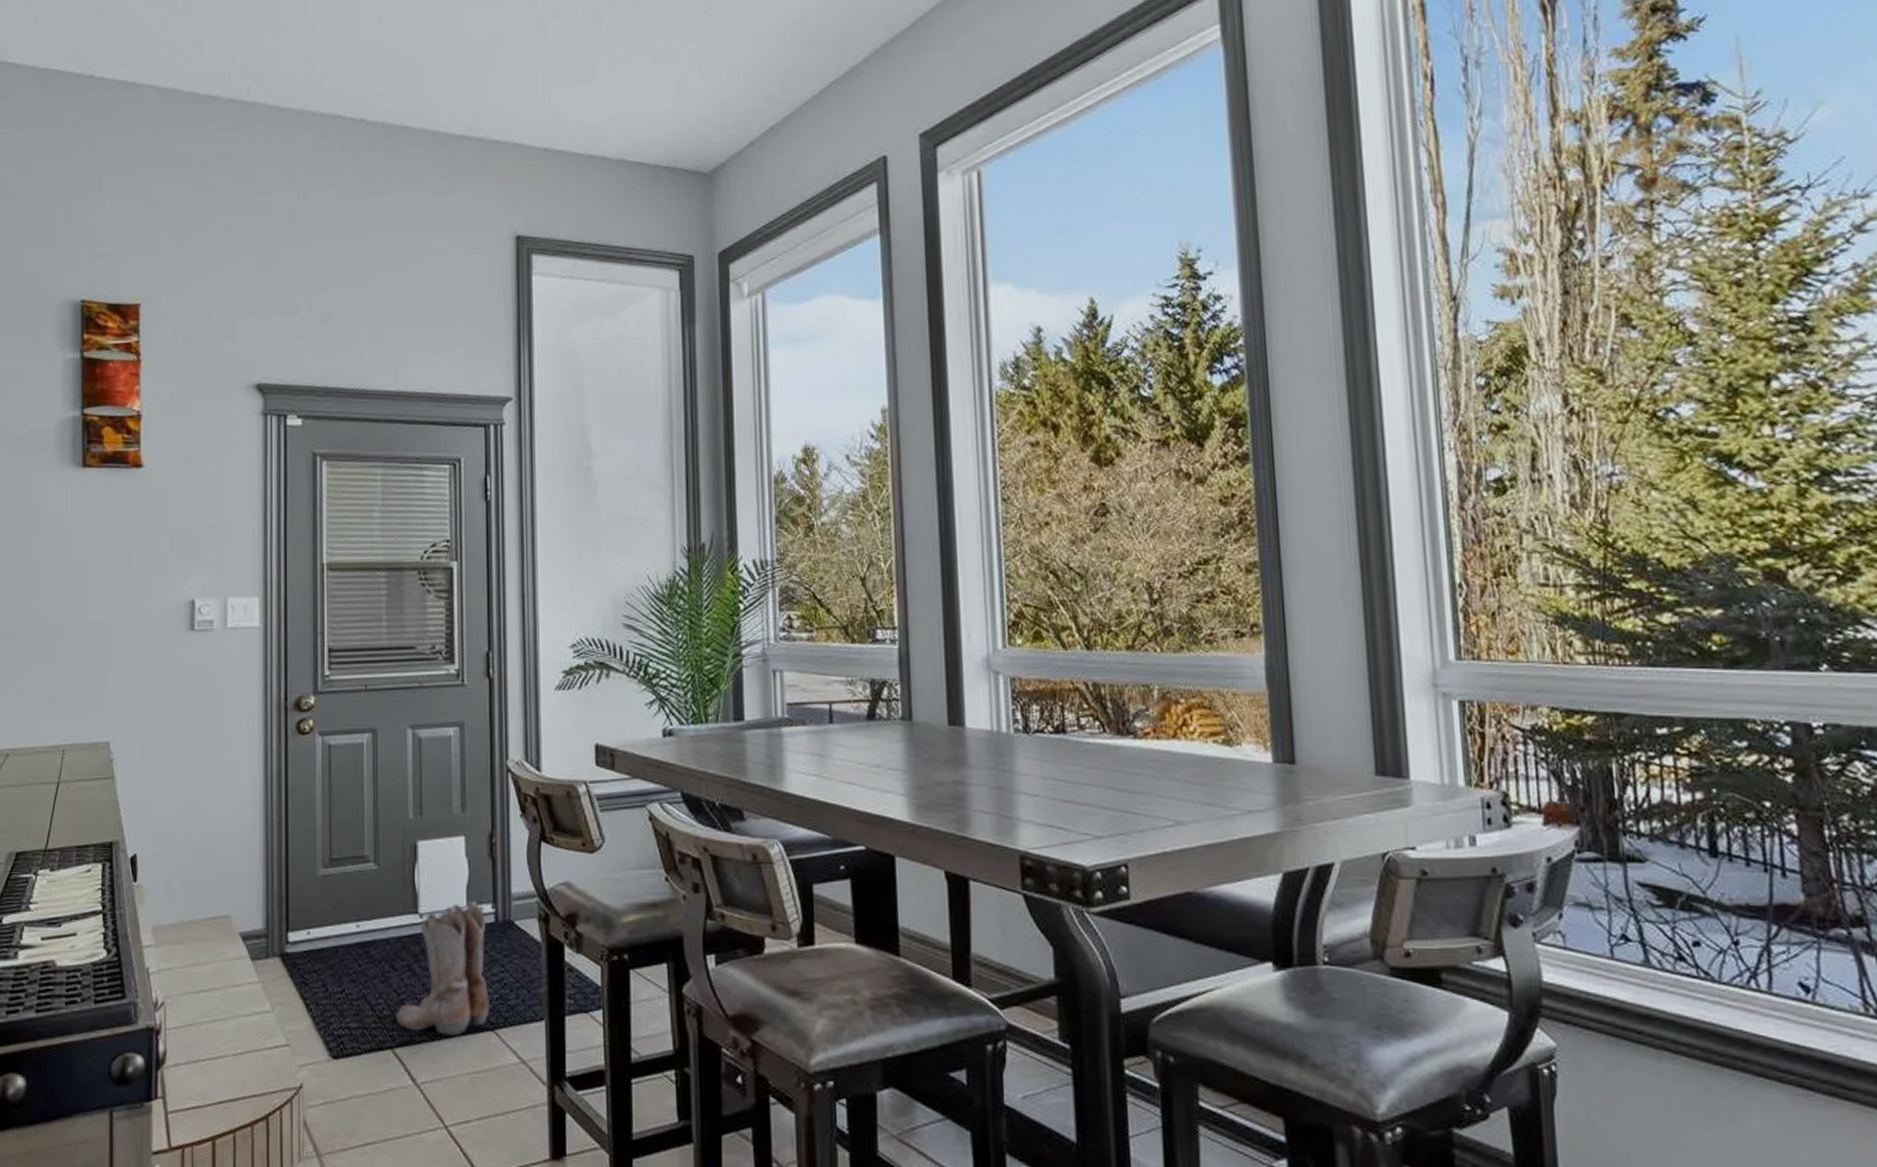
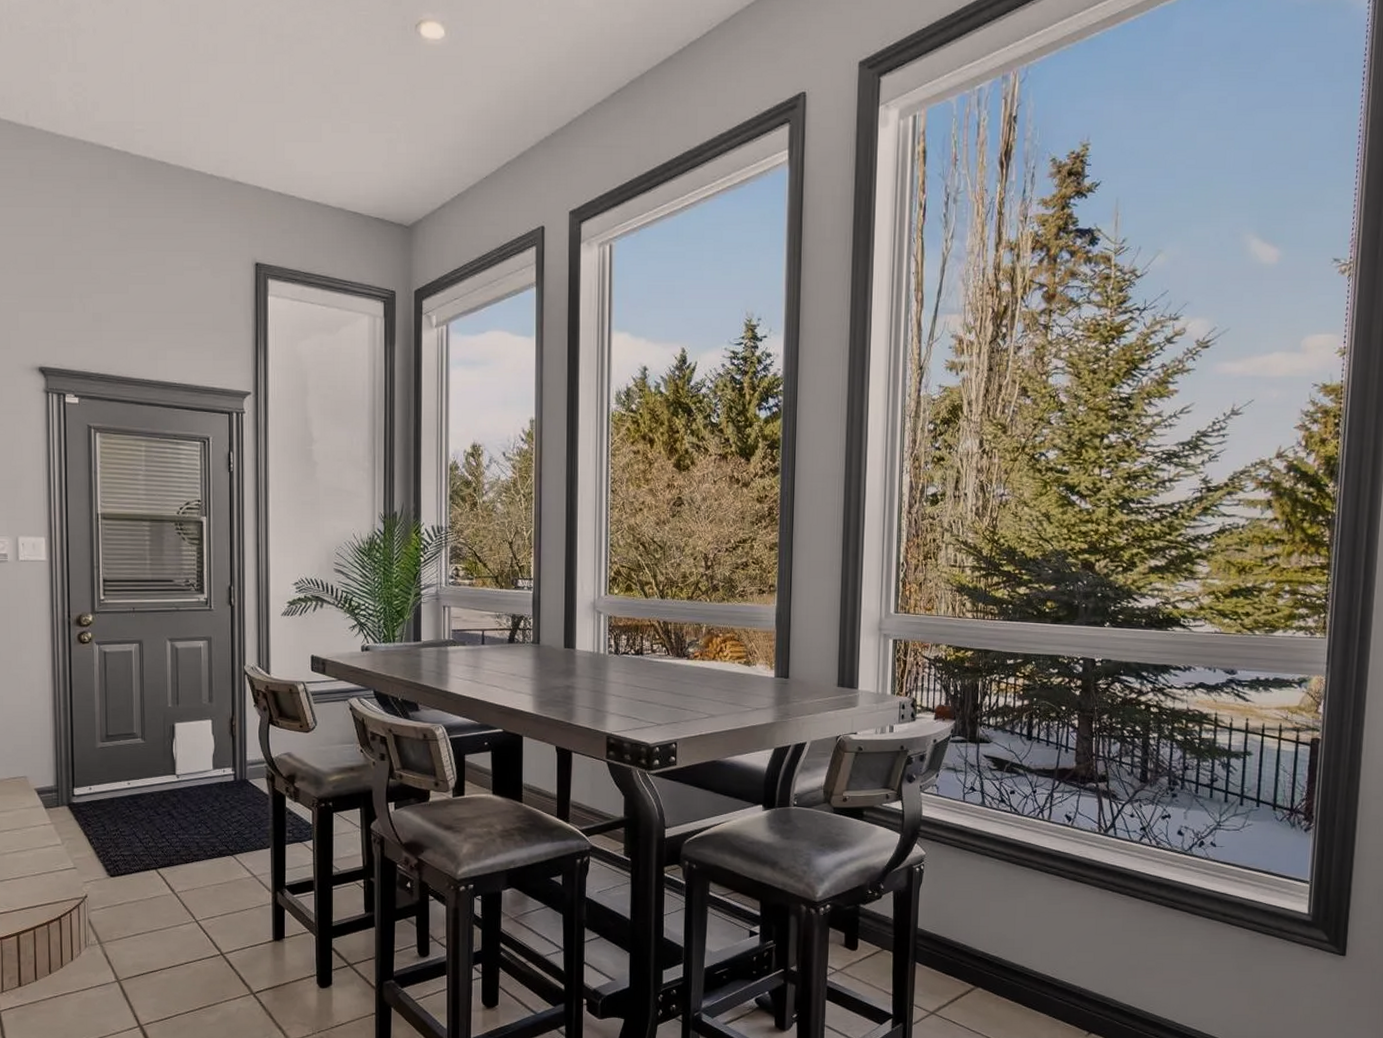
boots: present [395,900,490,1035] -> none [158,765,230,859]

